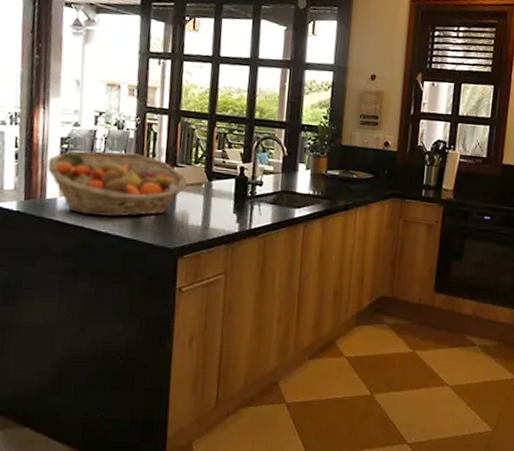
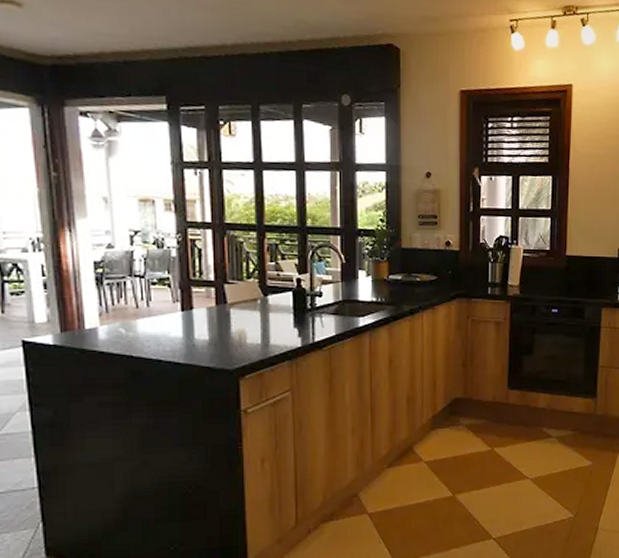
fruit basket: present [47,151,188,217] -> none [82,272,241,342]

